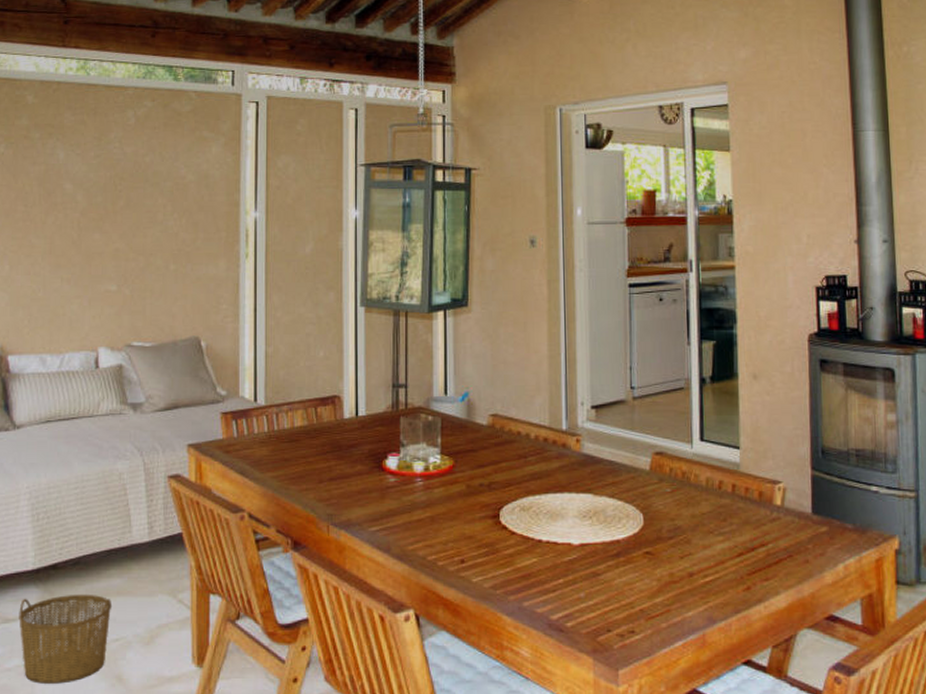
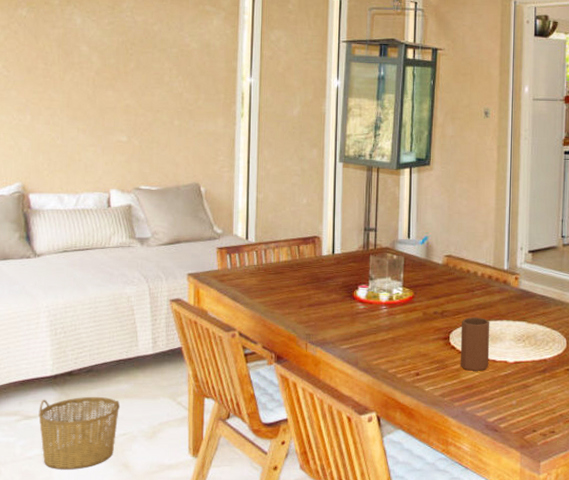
cup: none [512,489,549,556] -> present [460,317,490,371]

